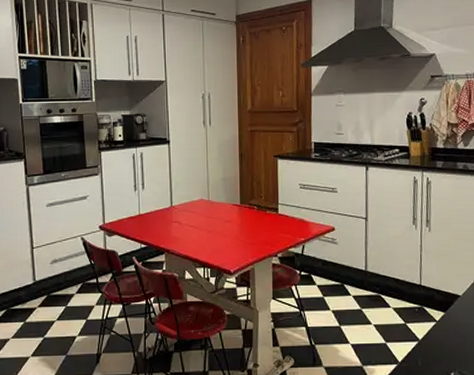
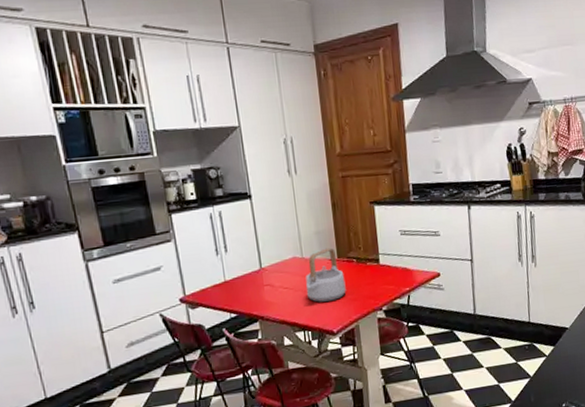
teapot: none [209,194,245,243] -> present [305,248,346,303]

